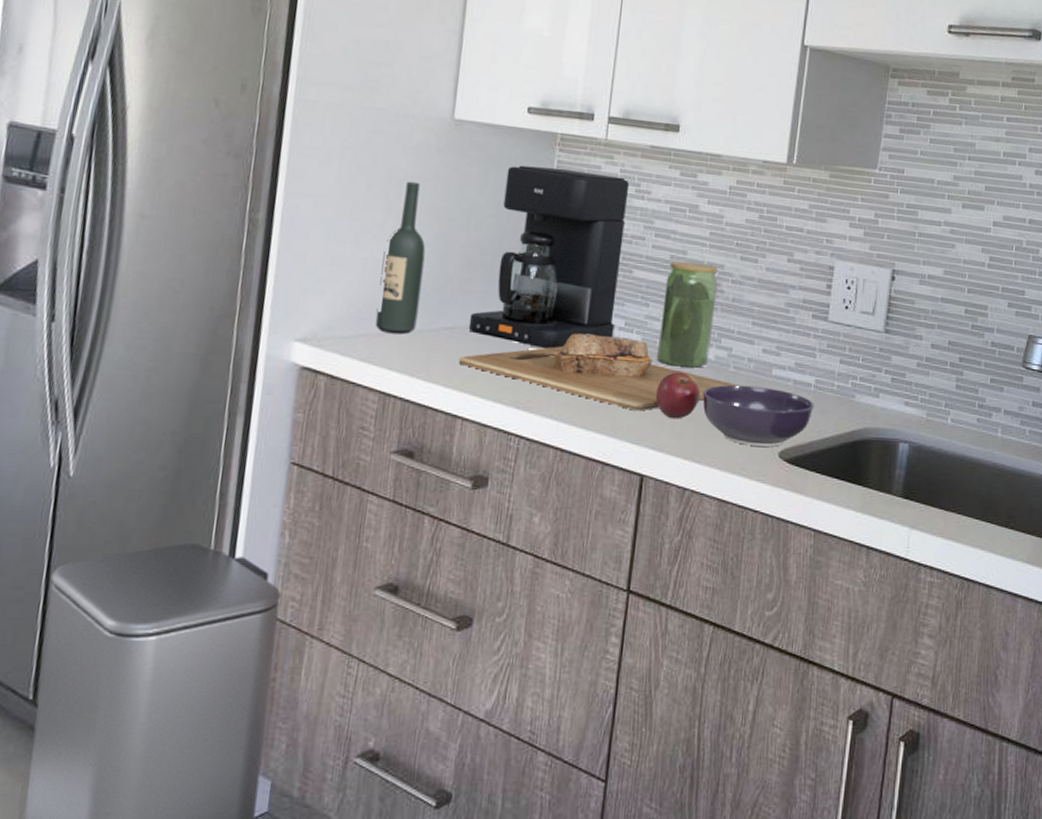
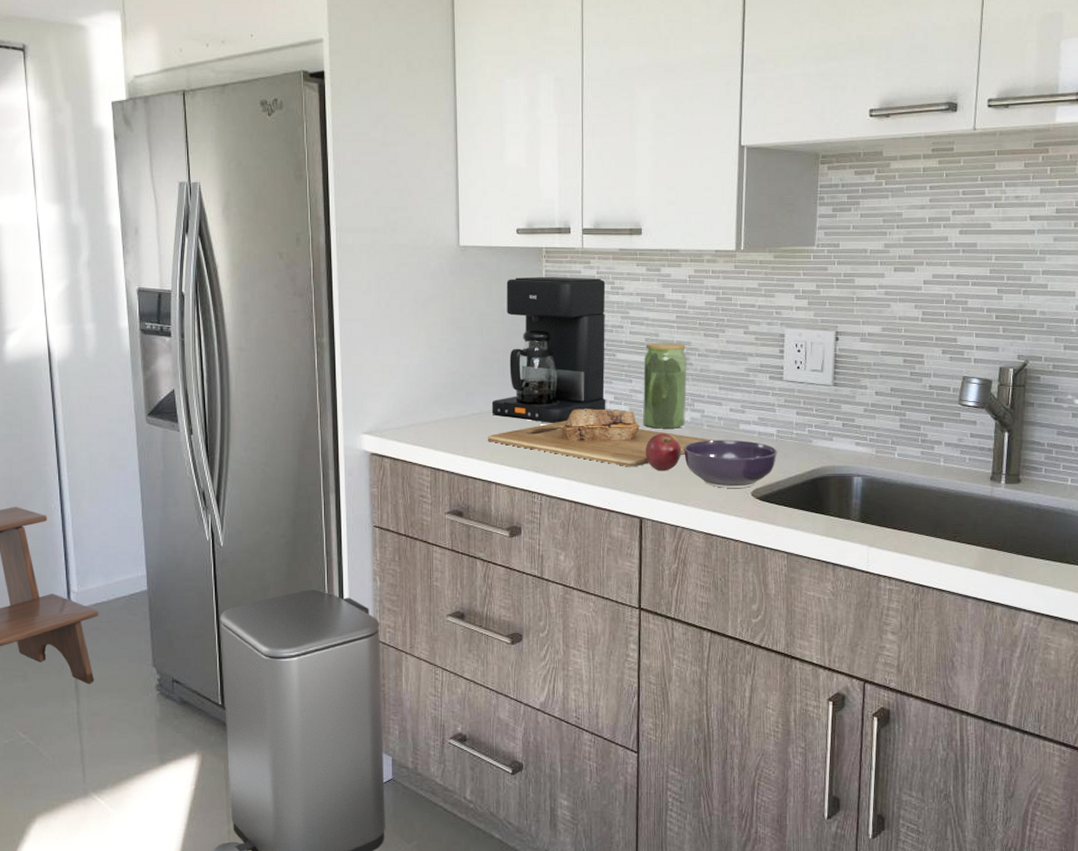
wine bottle: present [375,181,426,335] -> none [420,300,452,422]

